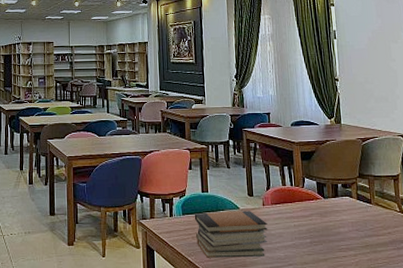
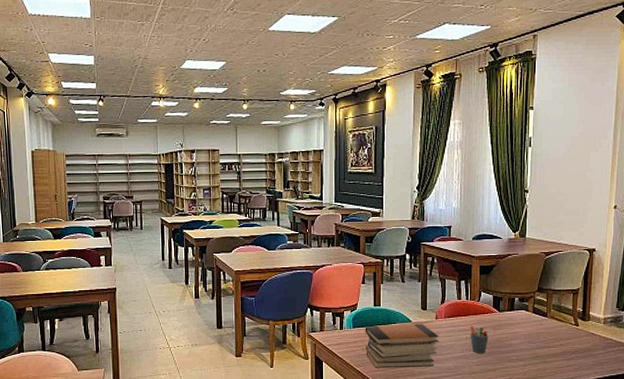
pen holder: none [296,212,317,242] -> present [469,325,489,353]

